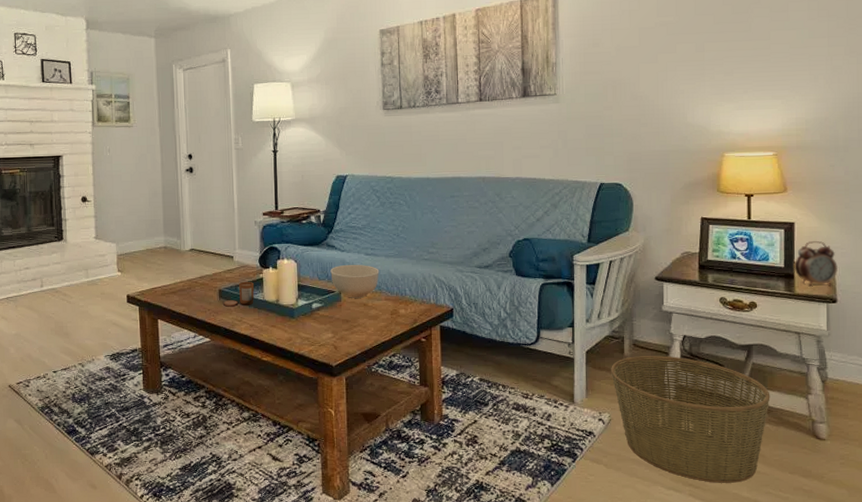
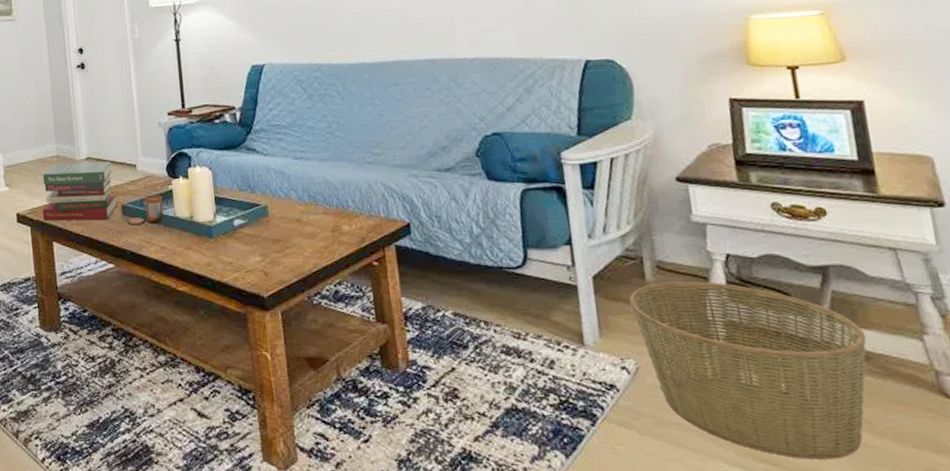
books: none [150,253,215,302] -> present [42,161,117,221]
bowl: present [330,264,379,298] -> none [252,170,313,213]
alarm clock: present [794,241,838,286] -> none [873,124,939,185]

